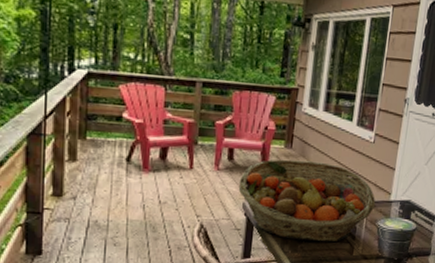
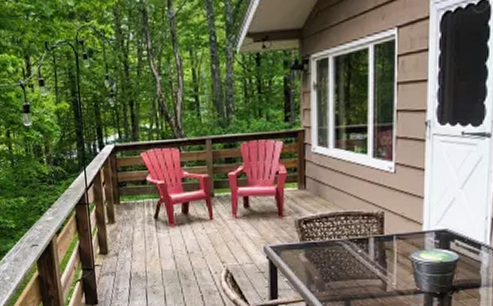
fruit basket: present [238,159,376,242] -> none [257,199,406,280]

